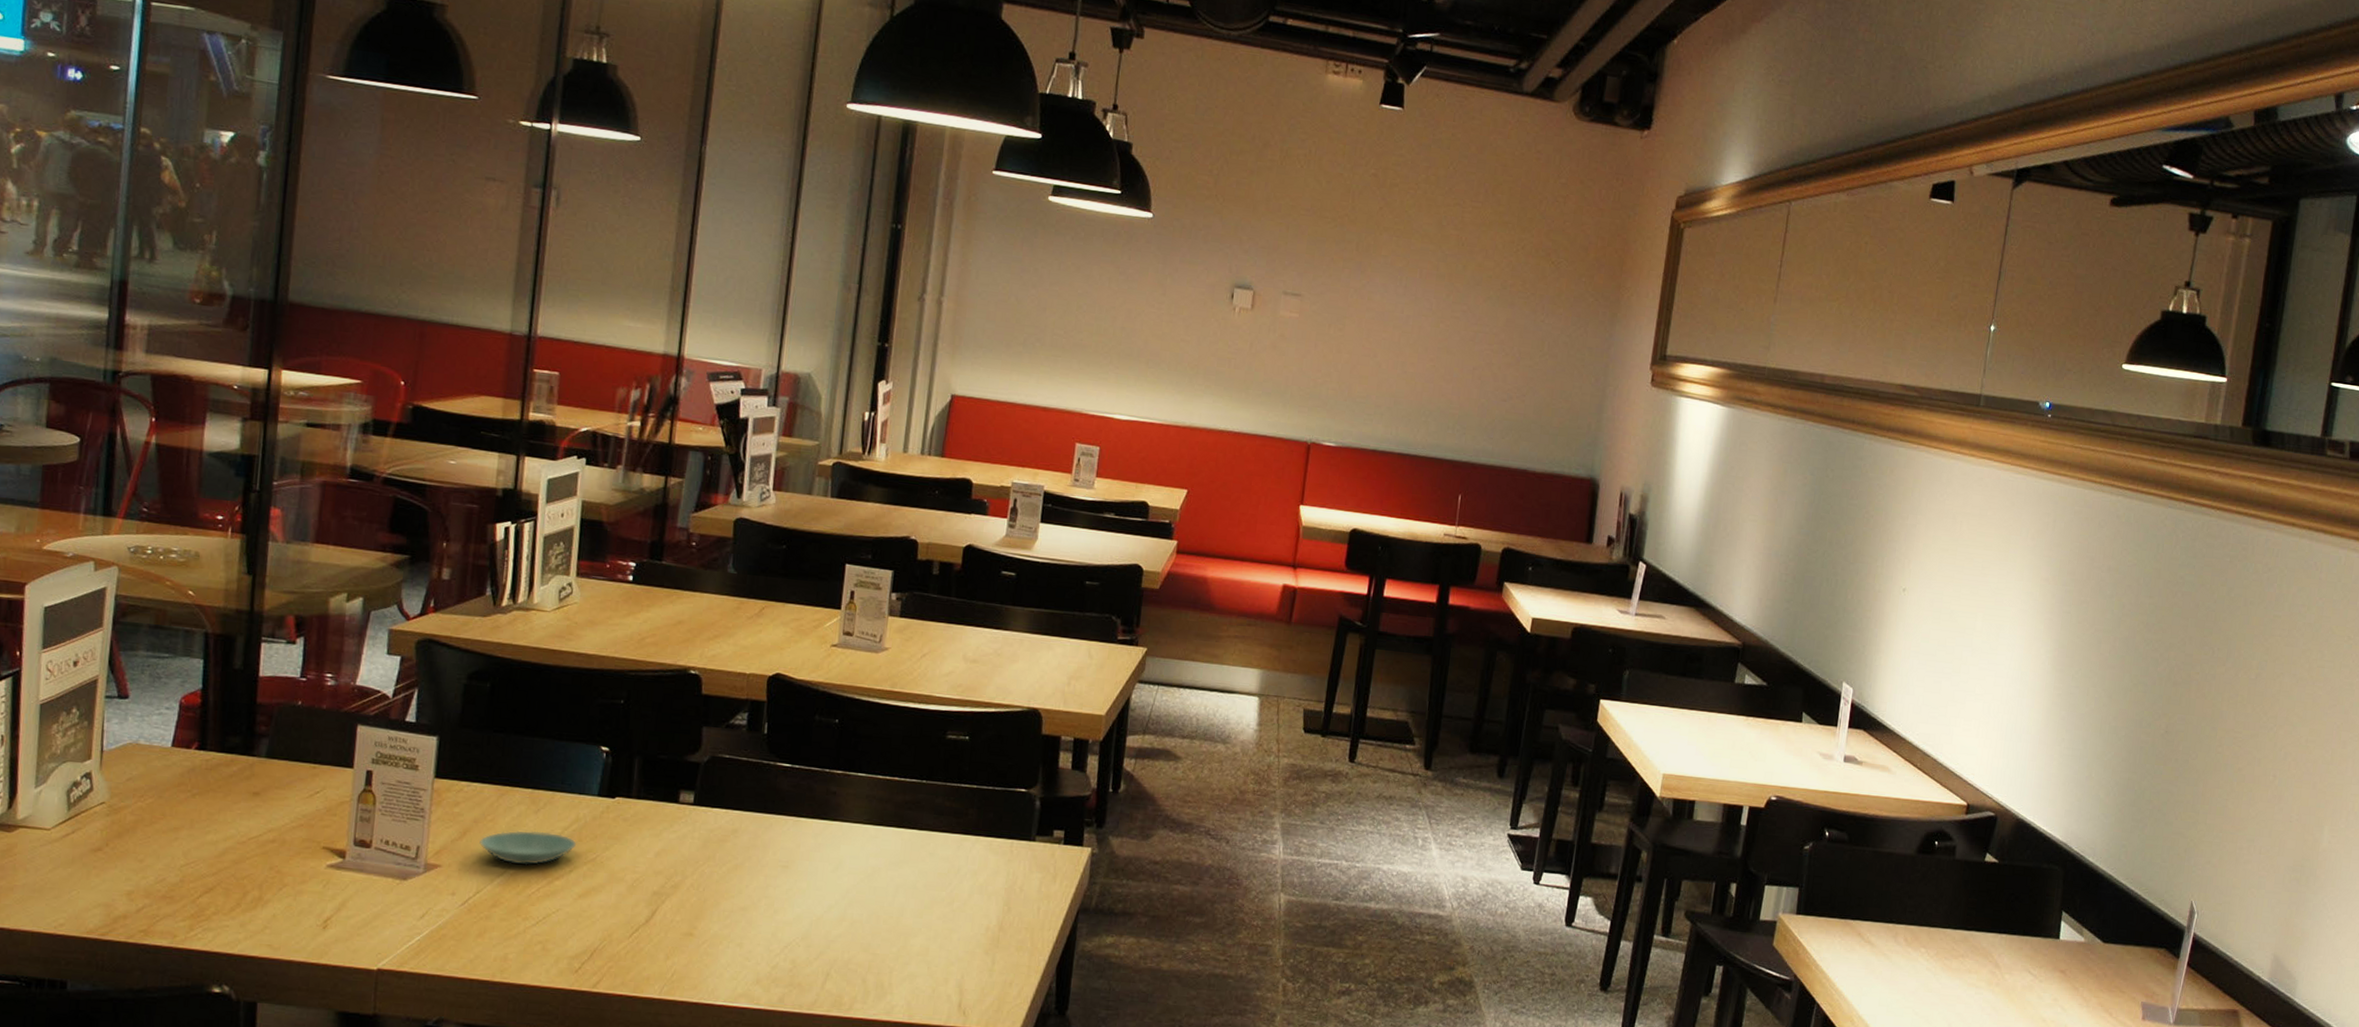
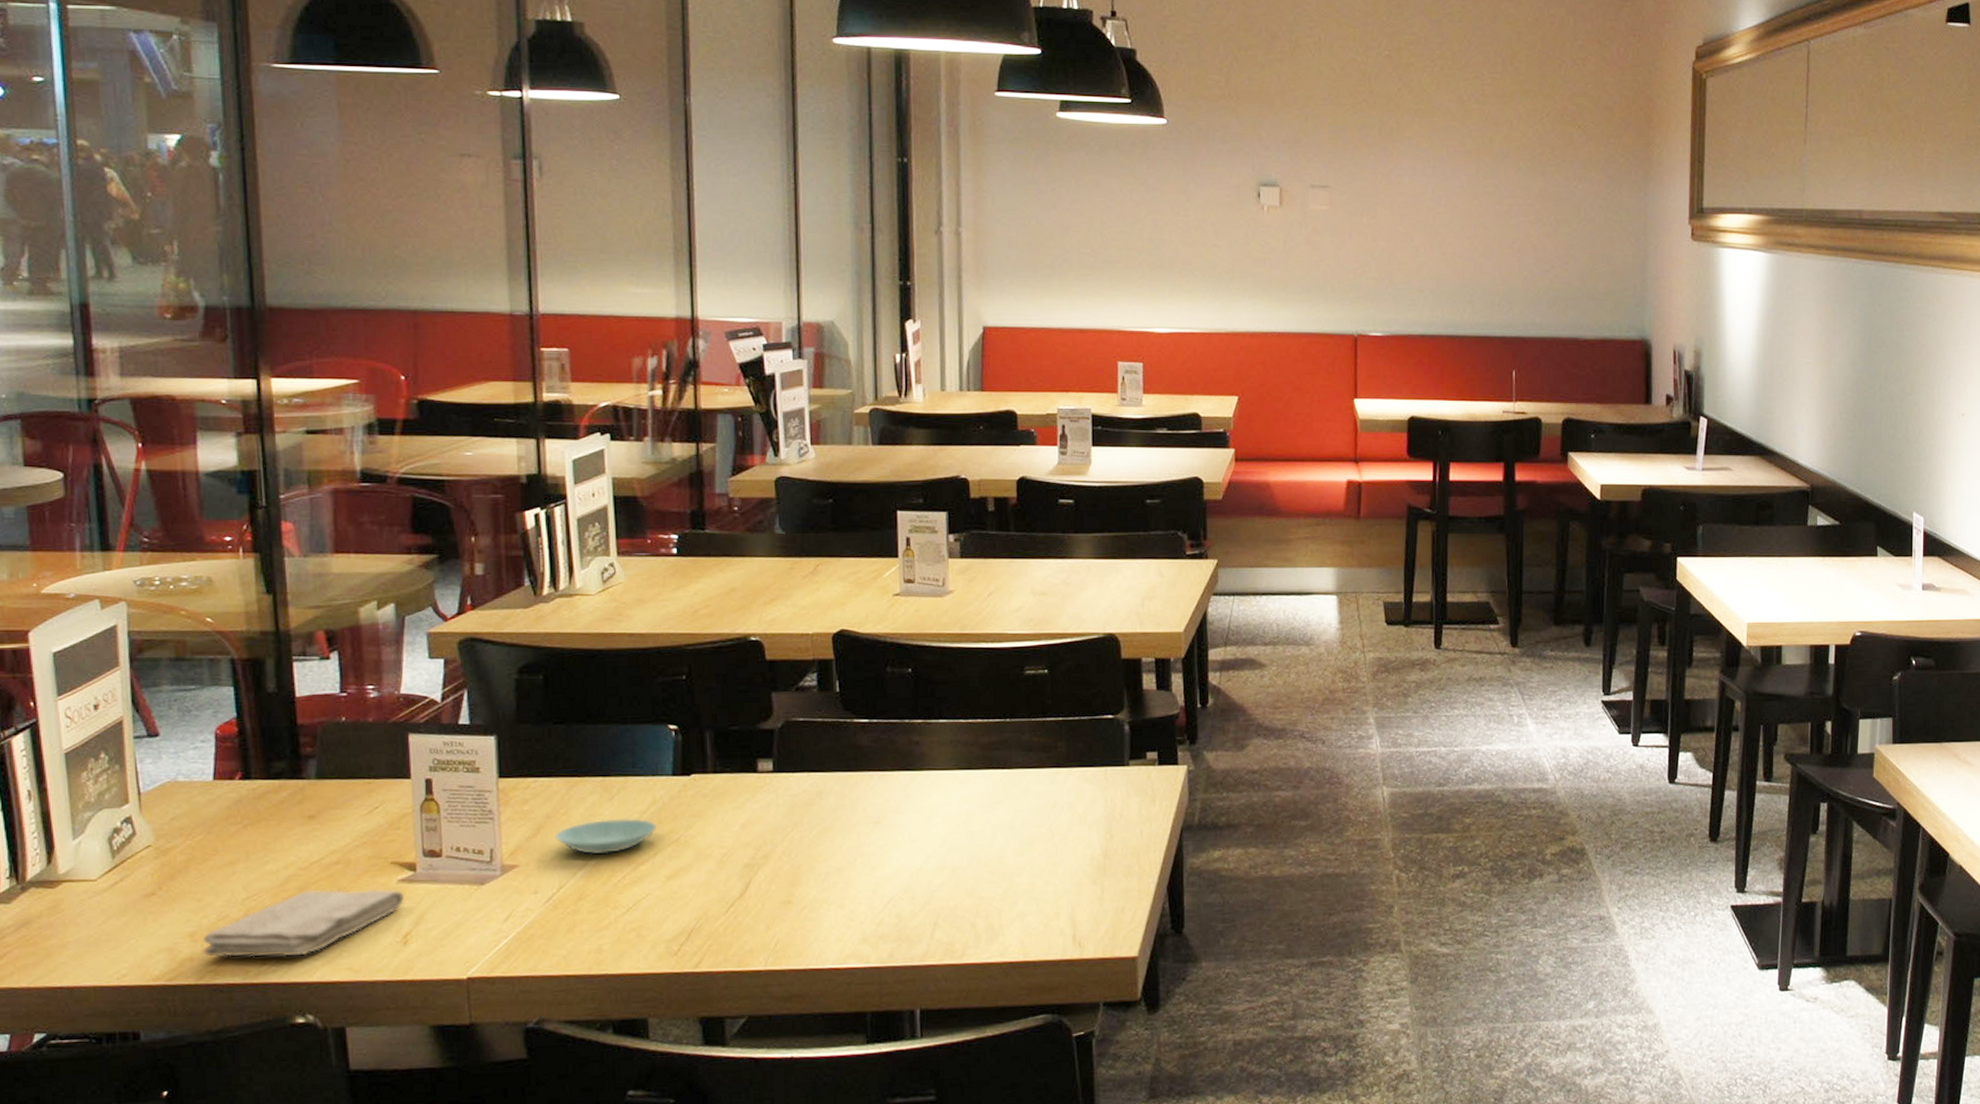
washcloth: none [136,864,332,928] -> present [202,889,405,957]

